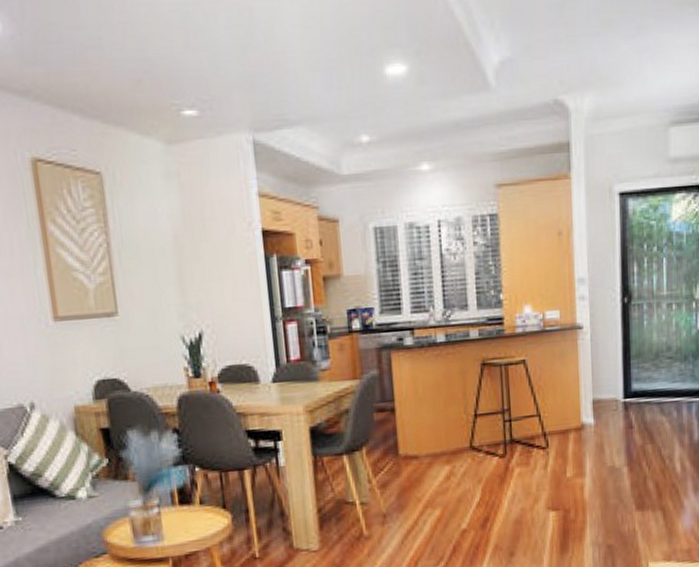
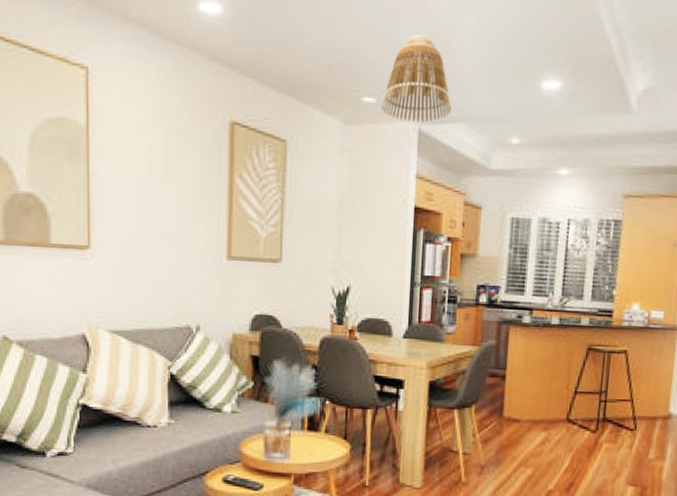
lamp shade: none [205,28,287,132] -> present [381,34,452,123]

